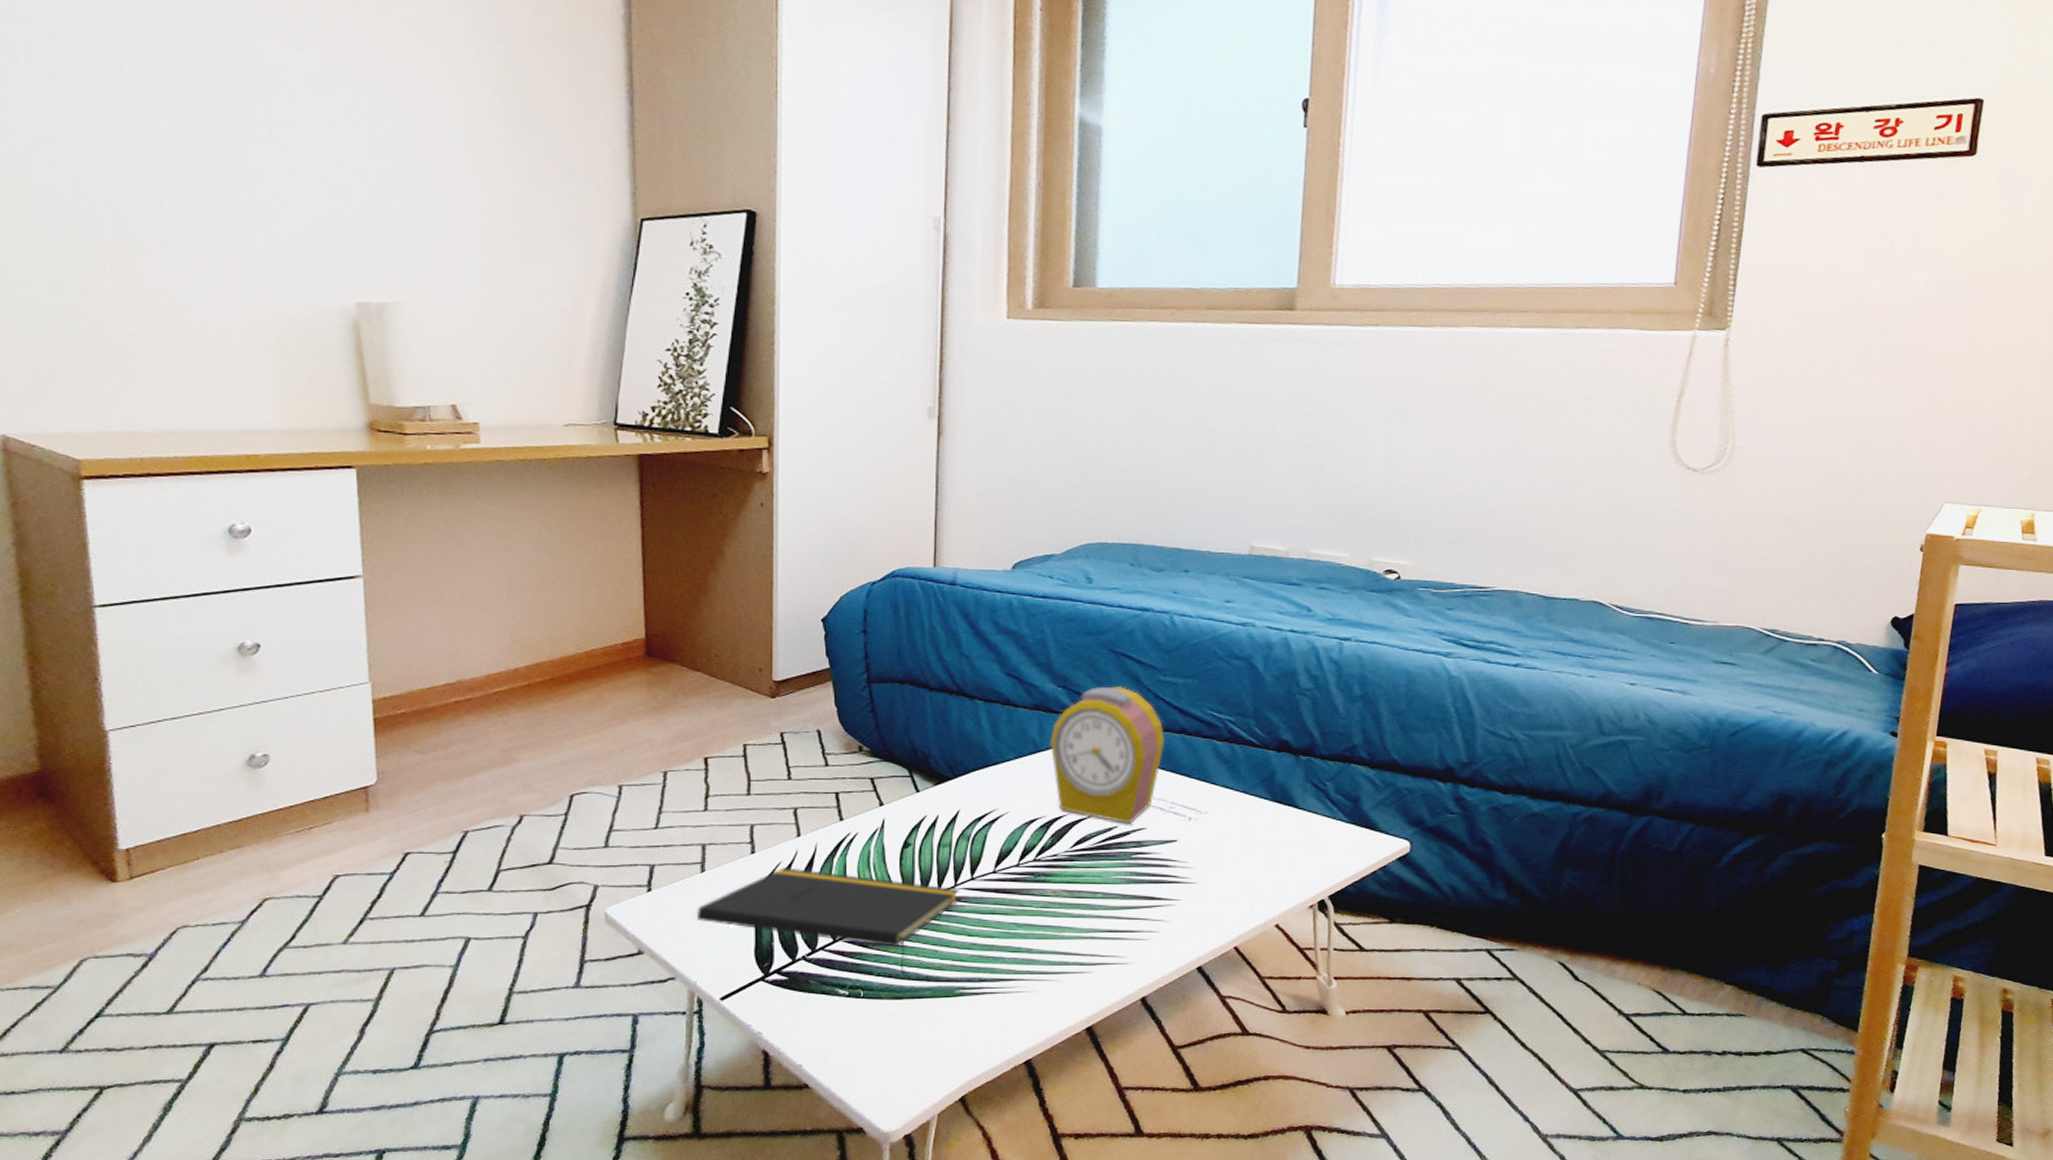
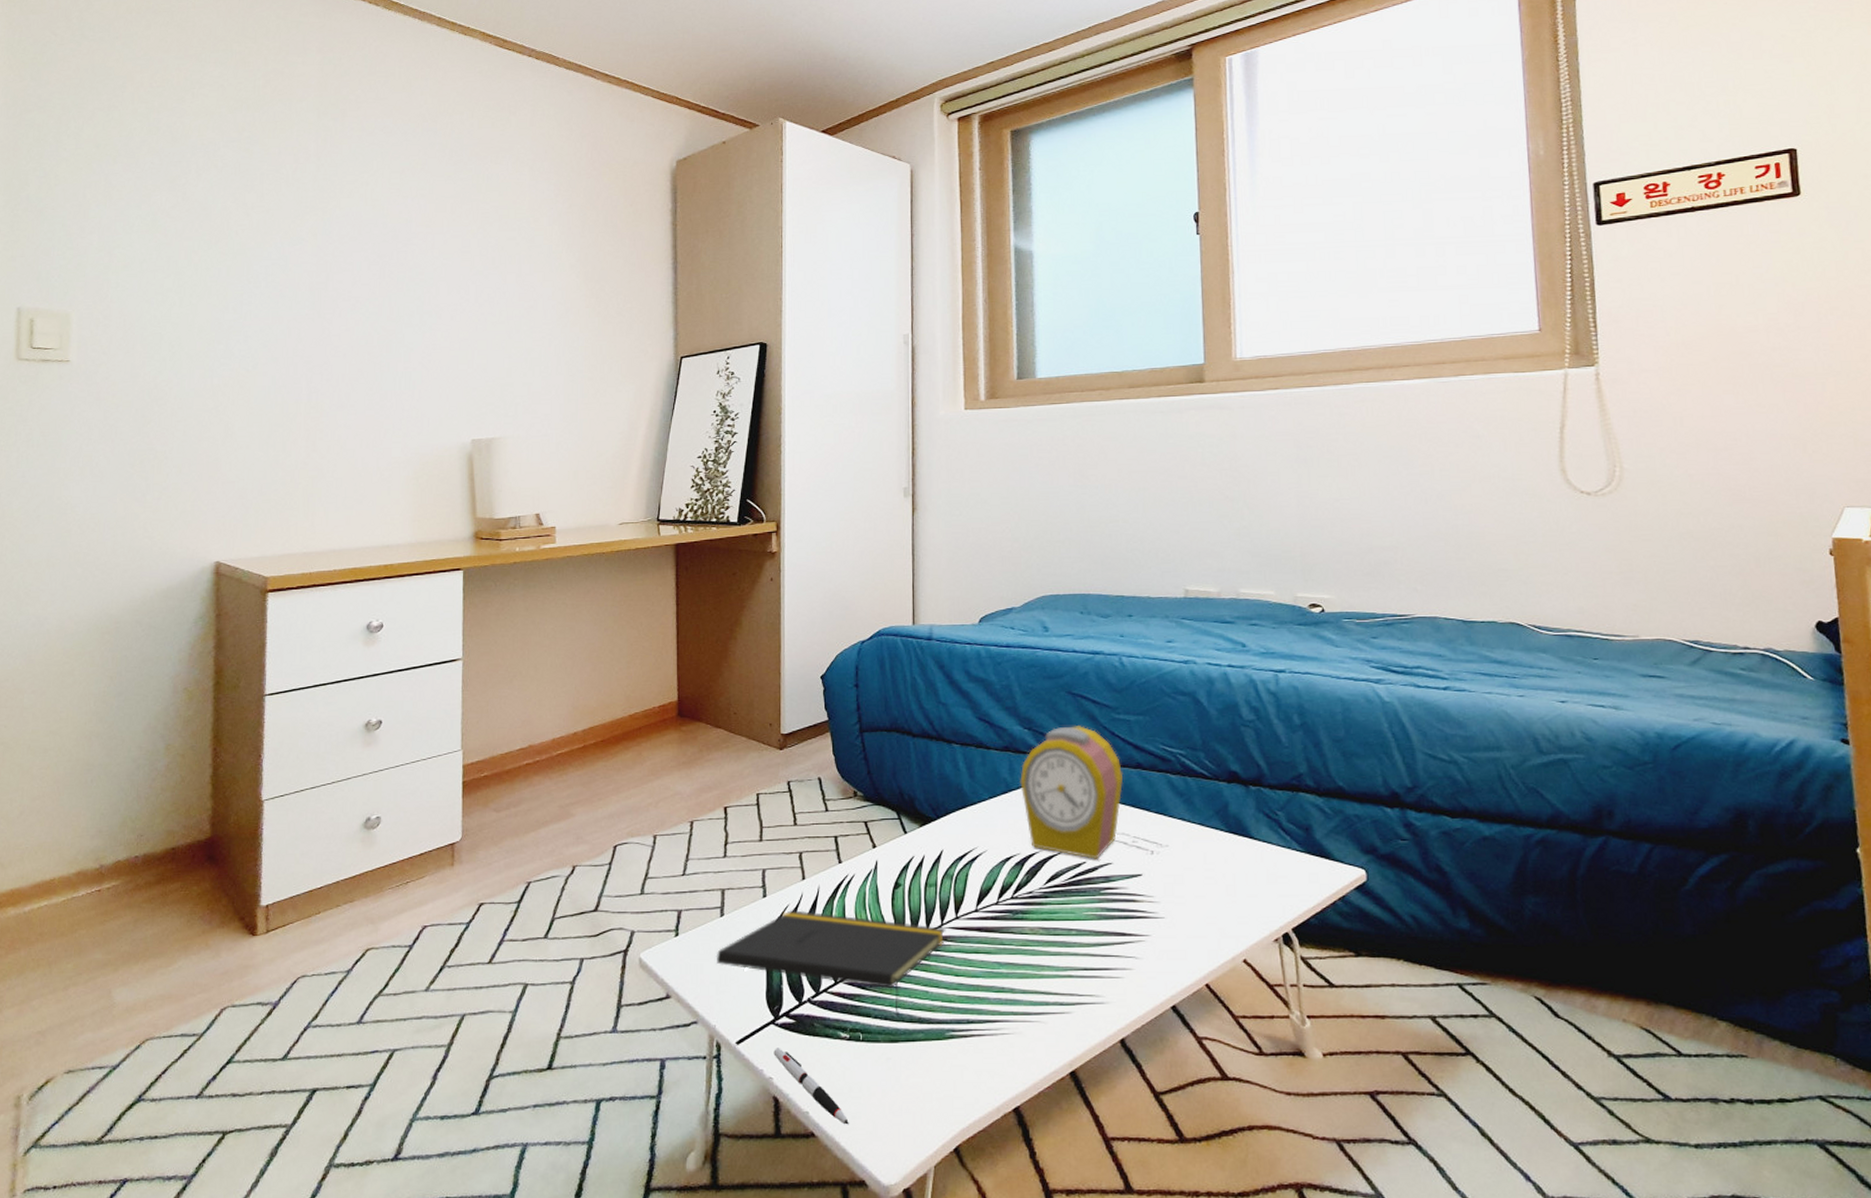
pen: none [763,1004,847,1077] -> present [773,1048,849,1125]

